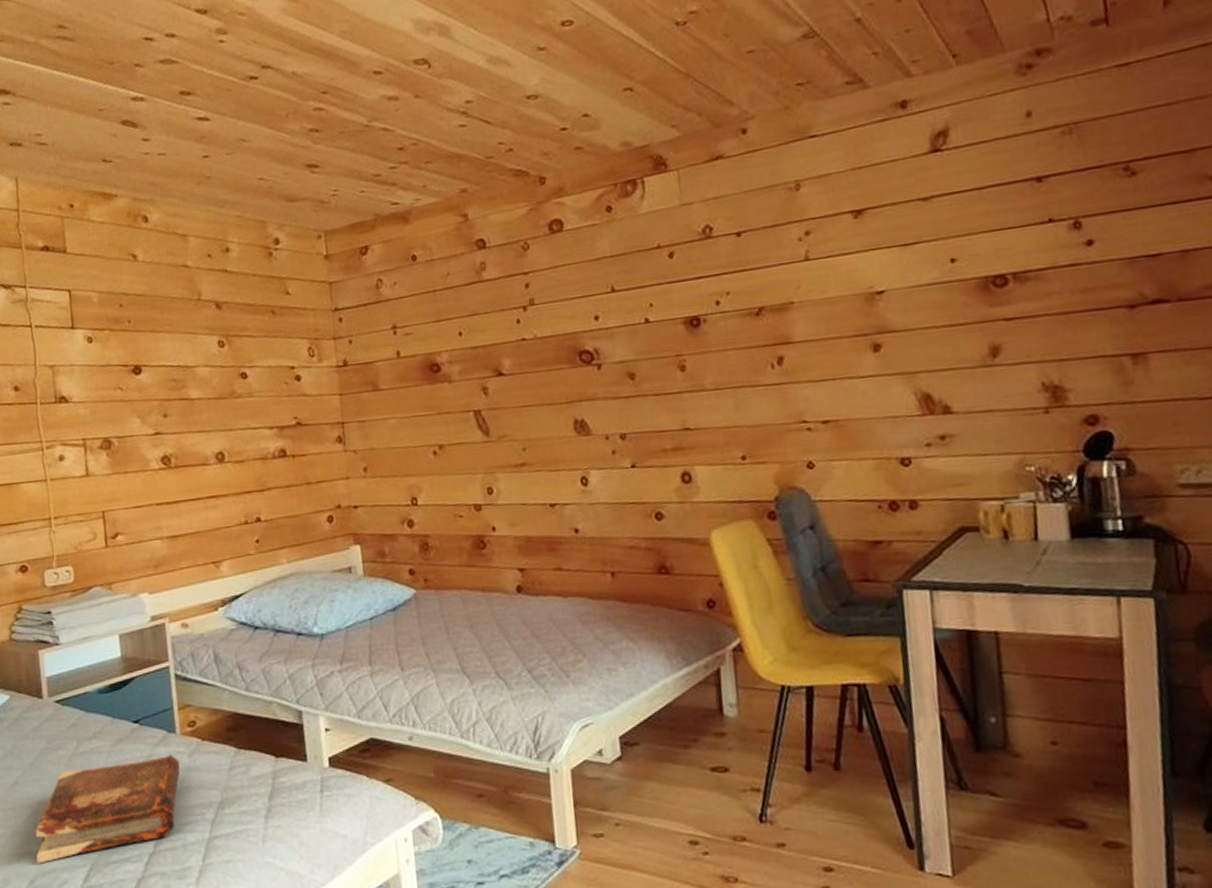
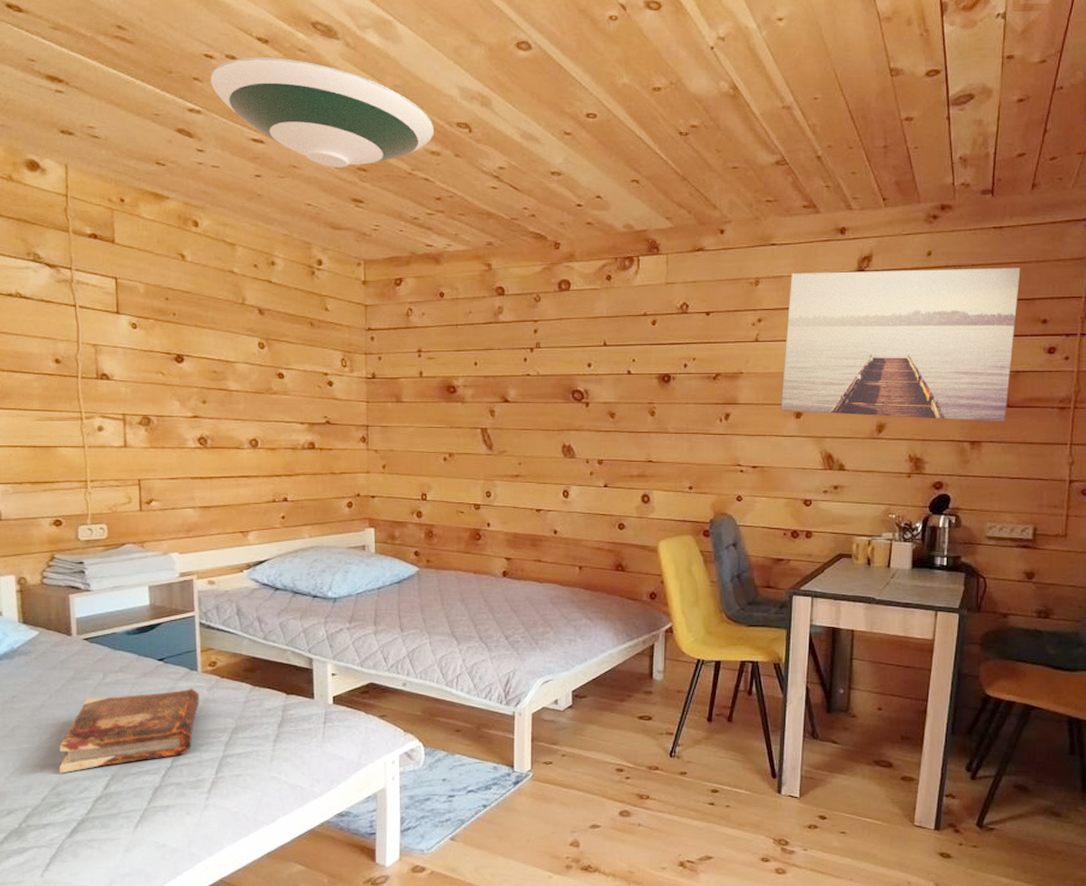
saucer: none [151,24,389,134] -> present [211,57,434,167]
wall art: none [841,111,1180,346] -> present [781,267,1021,423]

